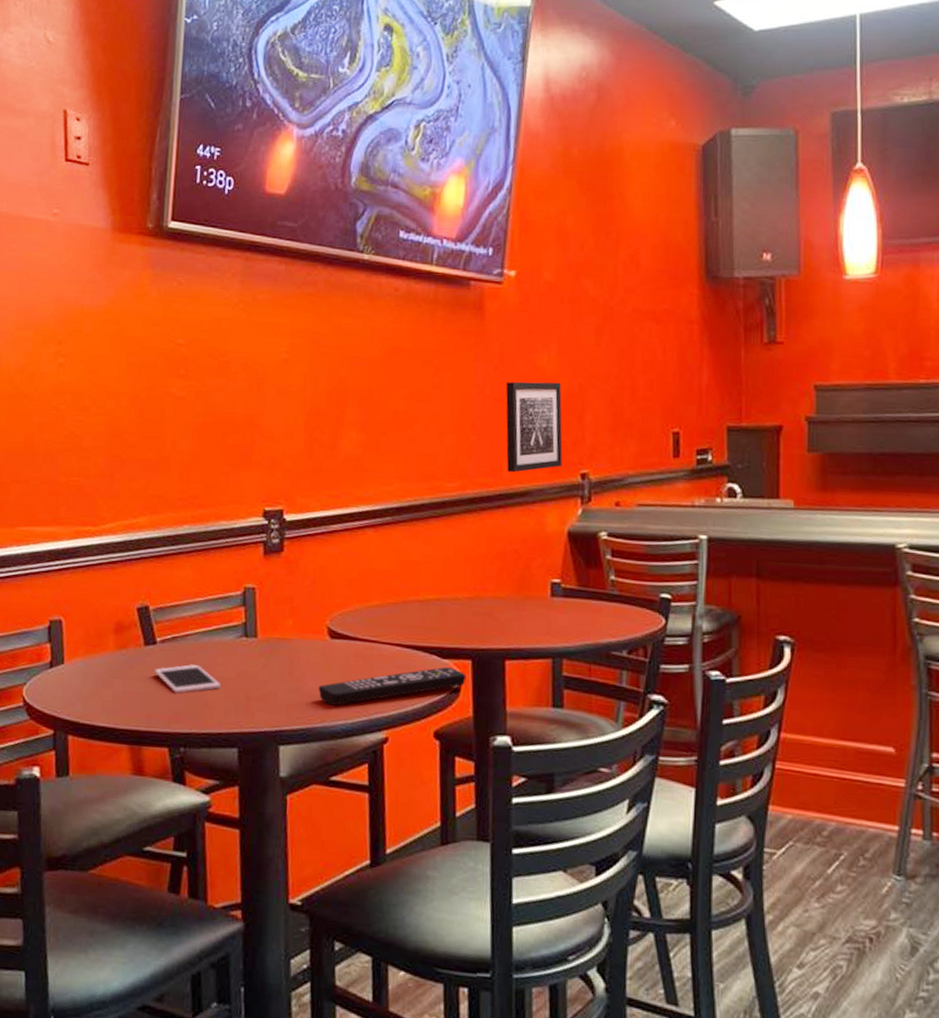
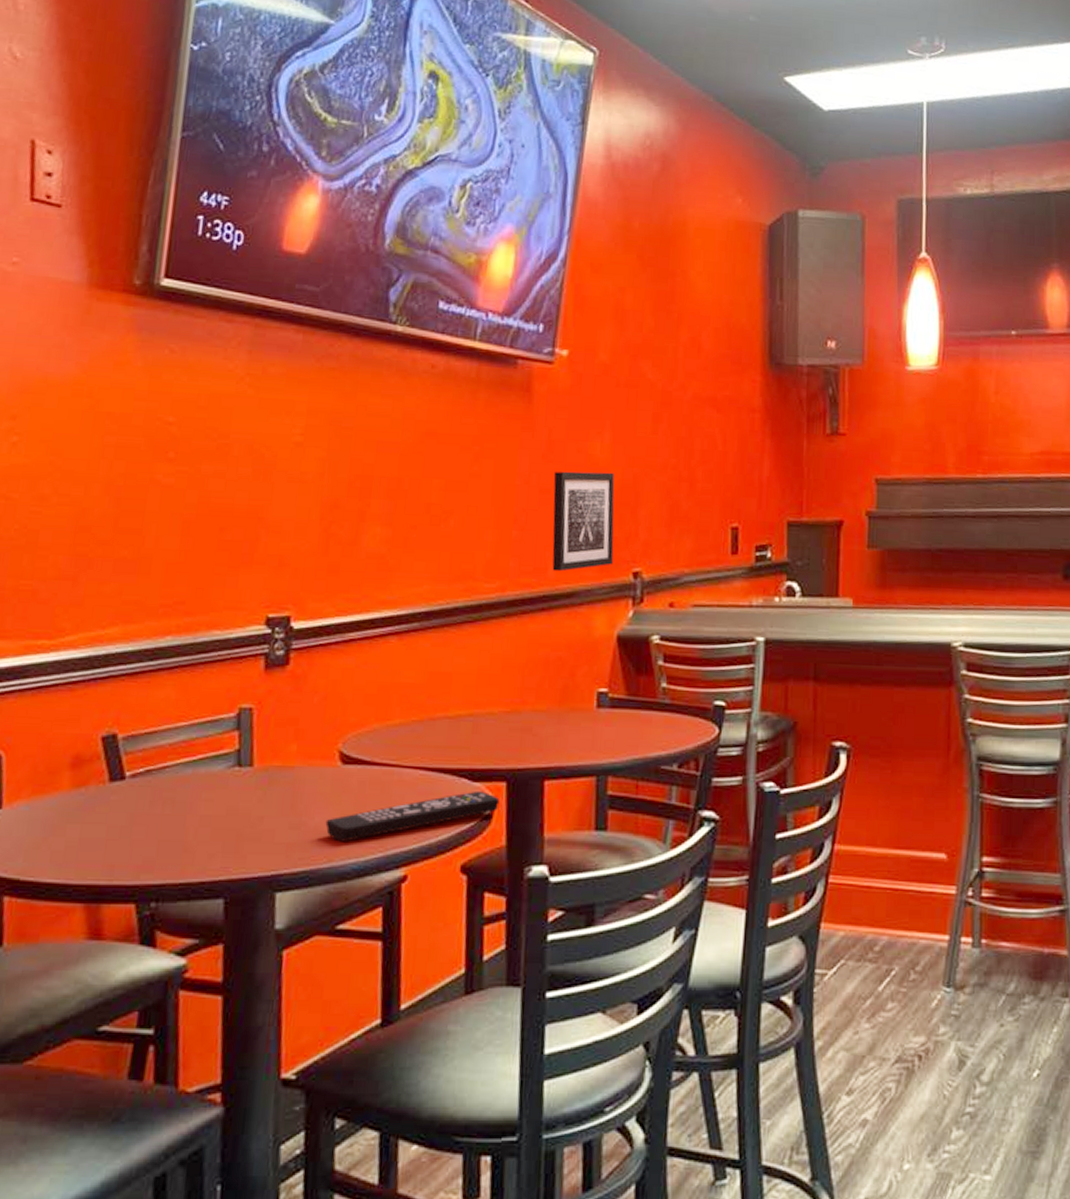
cell phone: present [155,664,221,694] -> none [121,801,205,838]

